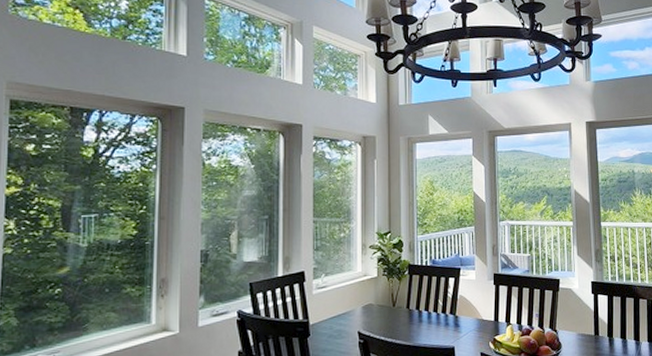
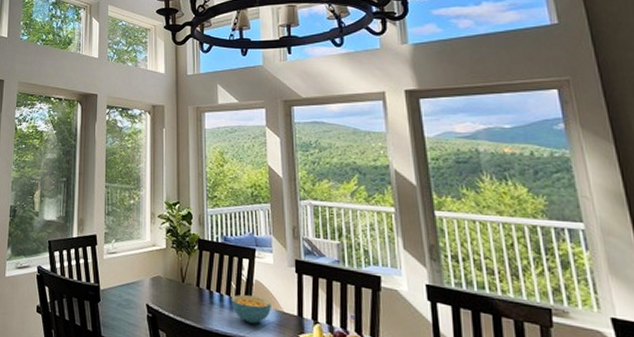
cereal bowl: none [438,309,473,334] -> present [231,295,271,324]

